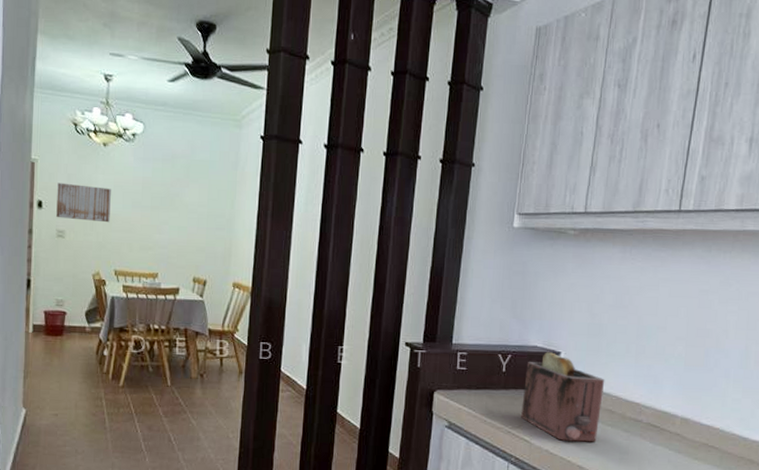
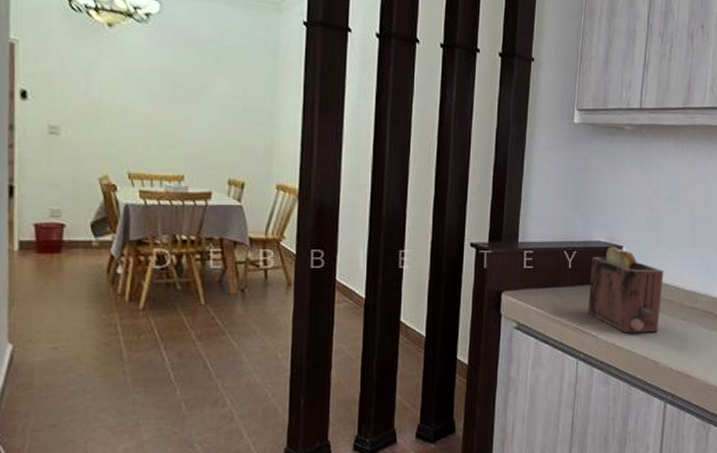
wall art: present [56,182,111,223] -> none [47,68,120,117]

